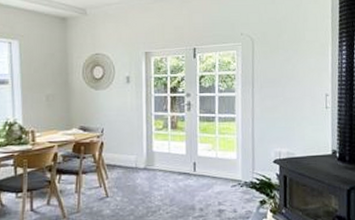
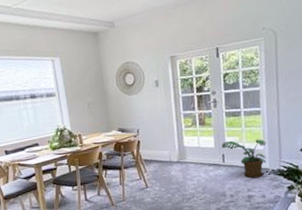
potted plant: none [193,147,240,191] -> present [221,139,267,179]

